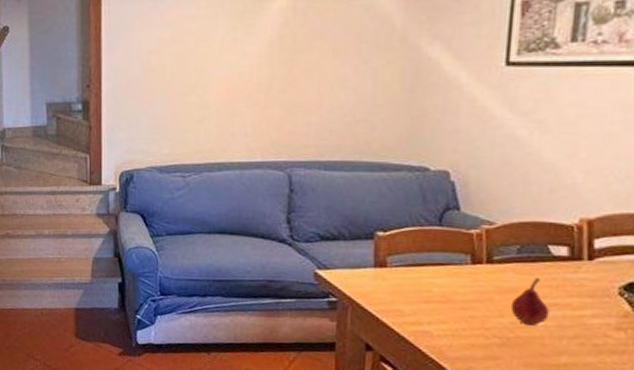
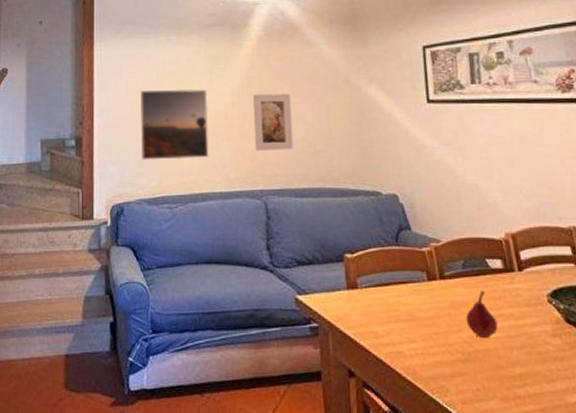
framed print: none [153,48,231,127] -> present [140,89,209,160]
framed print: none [282,54,330,119] -> present [252,93,294,151]

